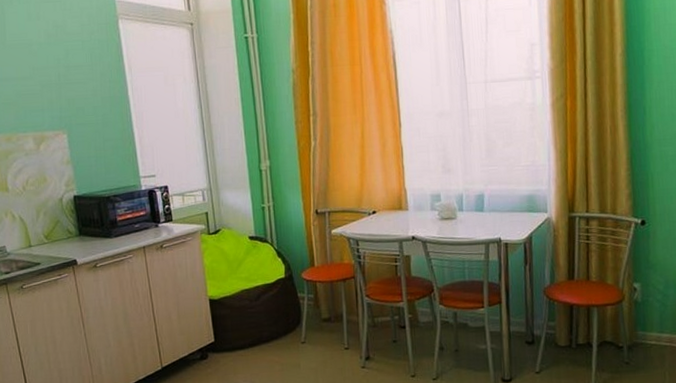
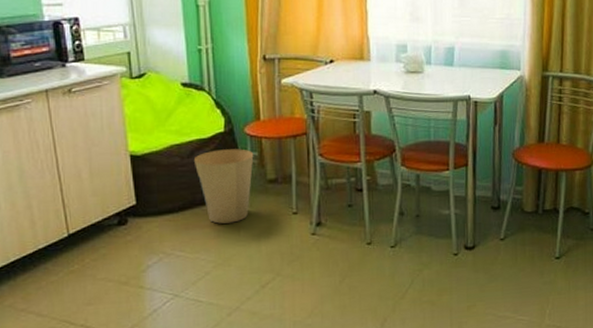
trash can: none [260,292,310,358] -> present [193,149,254,224]

